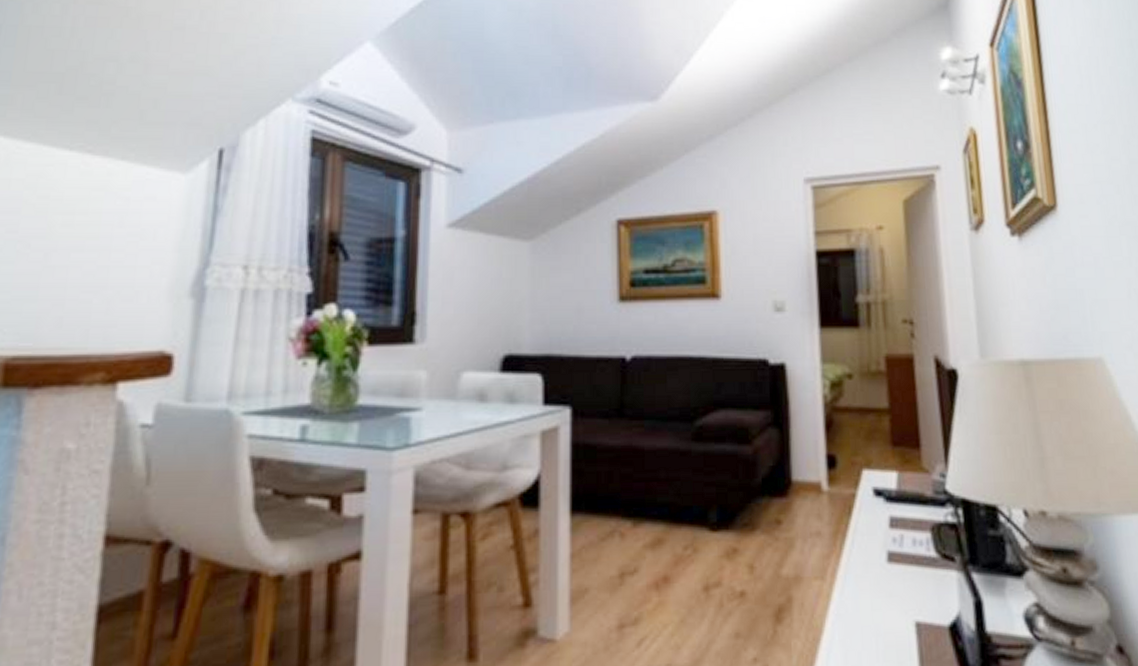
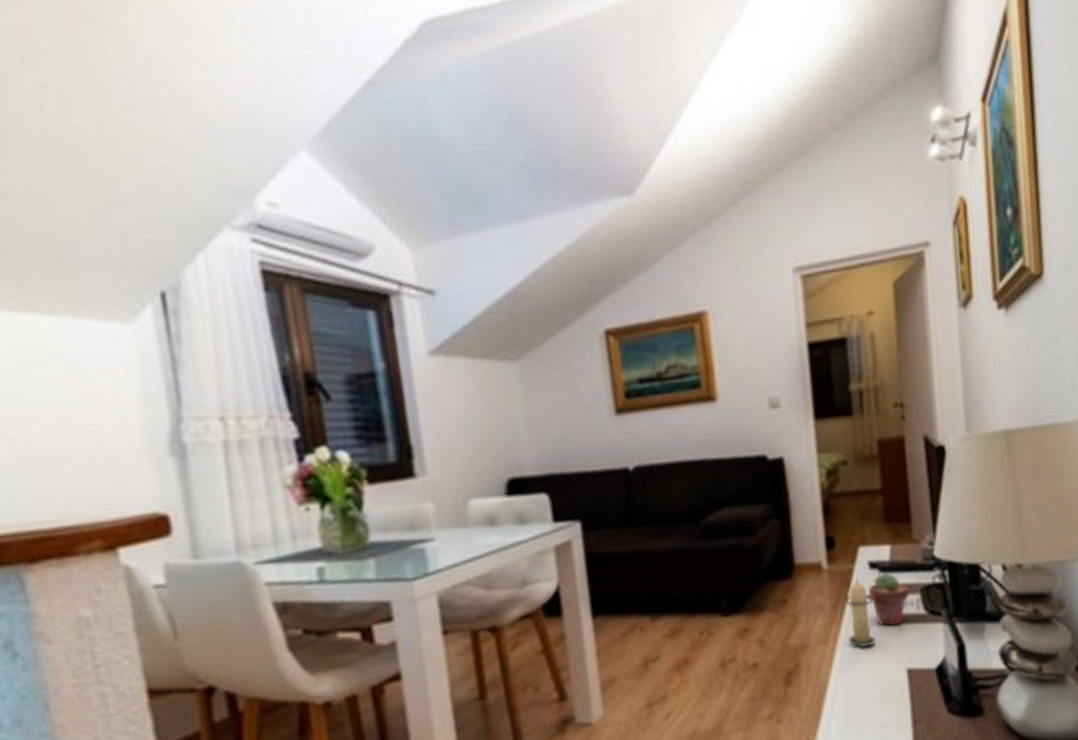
candle: none [845,505,879,588] -> present [844,578,875,647]
potted succulent: none [871,502,919,567] -> present [867,572,910,627]

